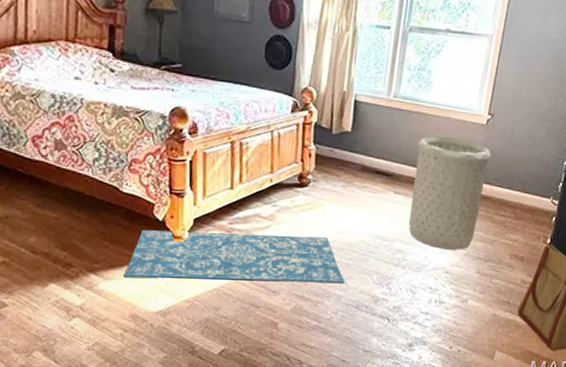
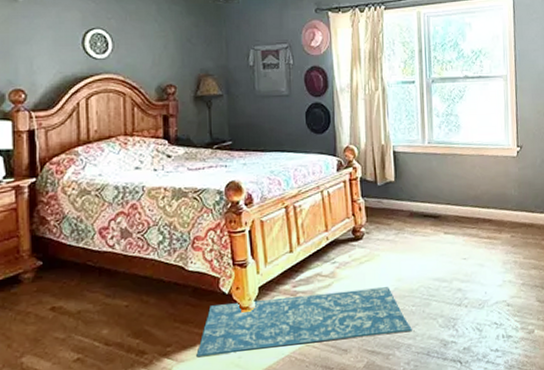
laundry basket: present [408,136,491,250] -> none [458,173,528,283]

